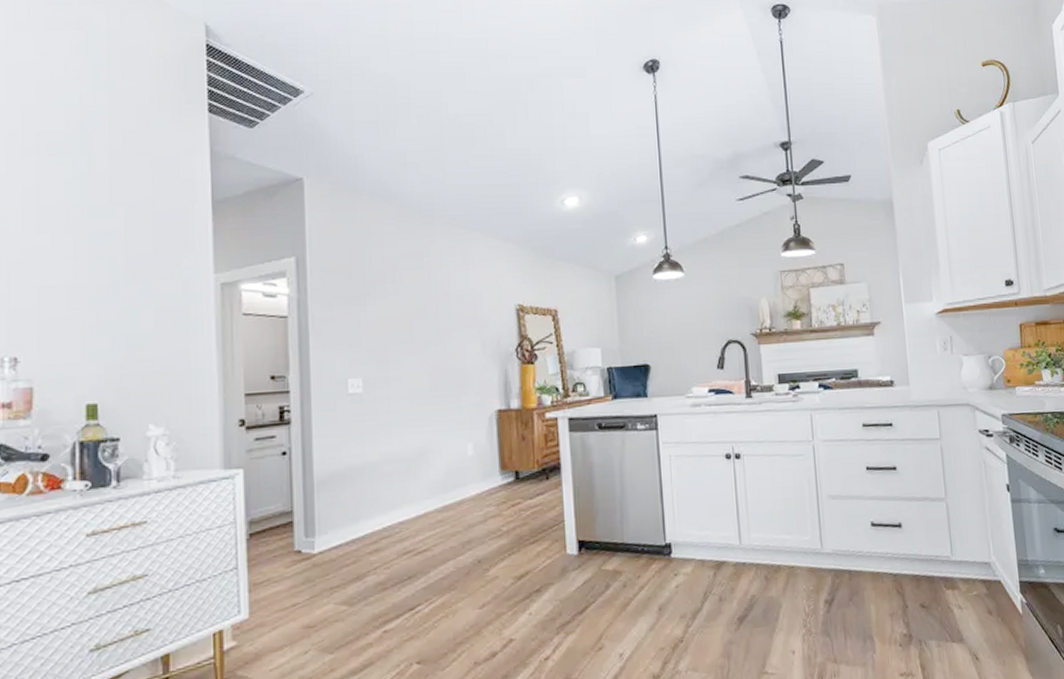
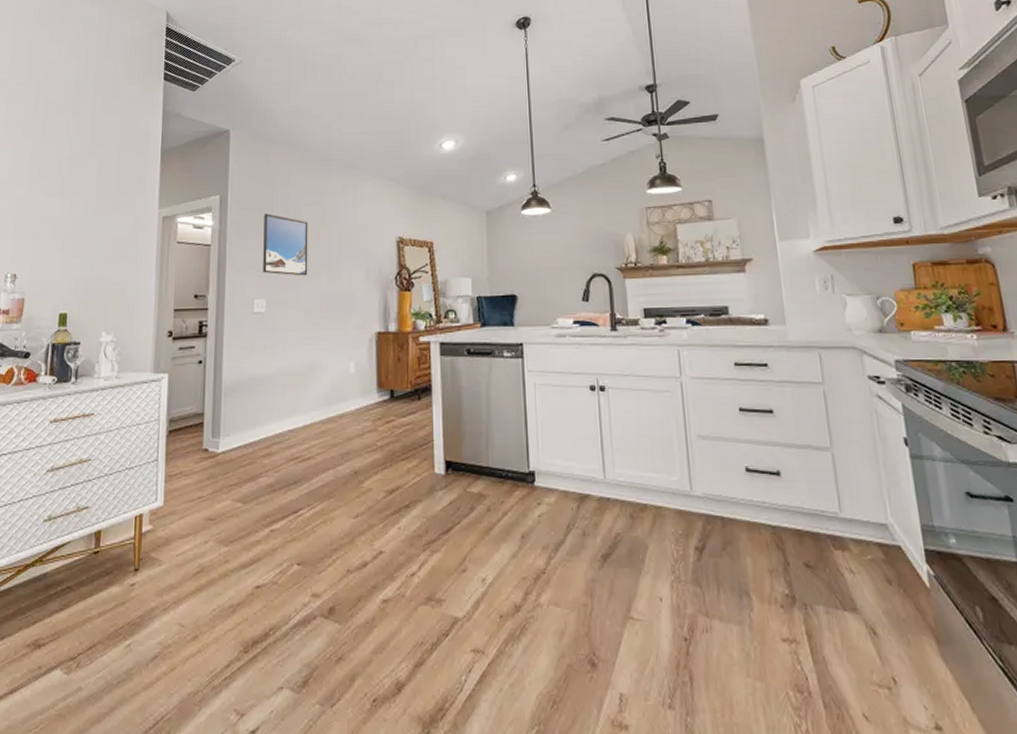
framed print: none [354,279,413,351] -> present [263,213,309,276]

